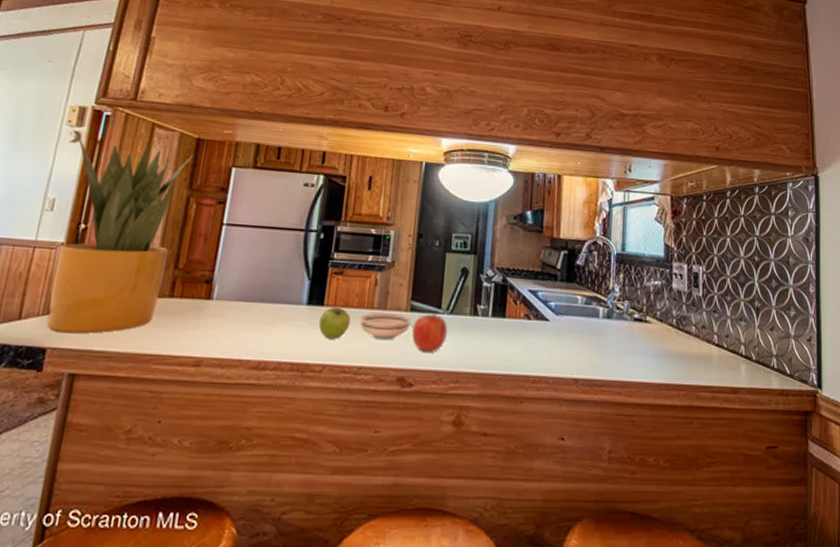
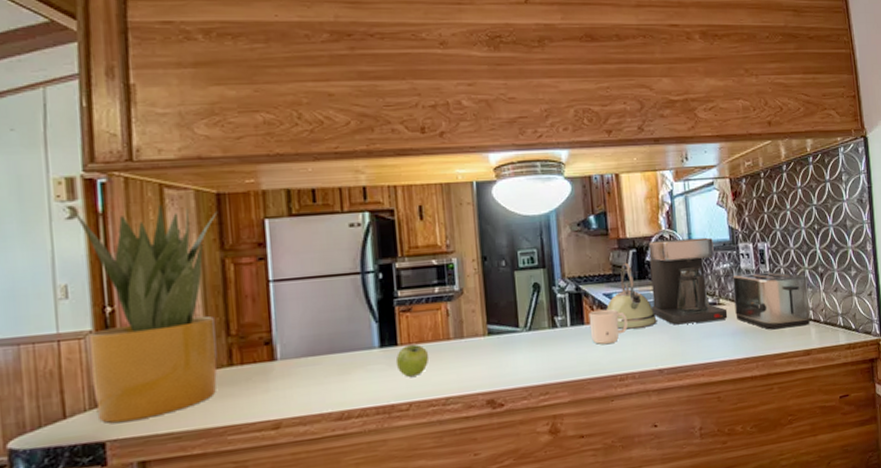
bowl: present [360,312,411,340] -> none [438,339,491,369]
fruit: present [412,313,448,352] -> none [493,332,530,372]
mug: none [509,305,549,343] -> present [588,309,628,345]
kettle: none [530,262,579,332] -> present [606,262,657,329]
coffee maker: none [576,246,653,338] -> present [648,237,728,325]
toaster: none [661,293,742,361] -> present [732,272,811,330]

